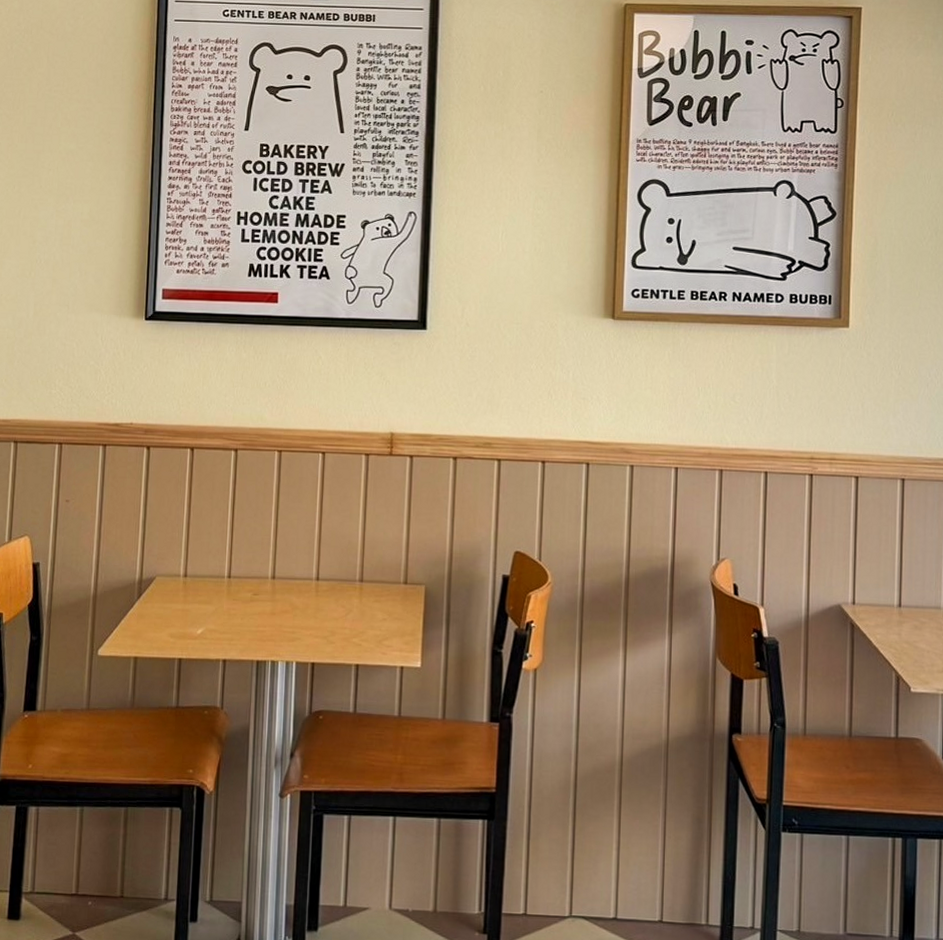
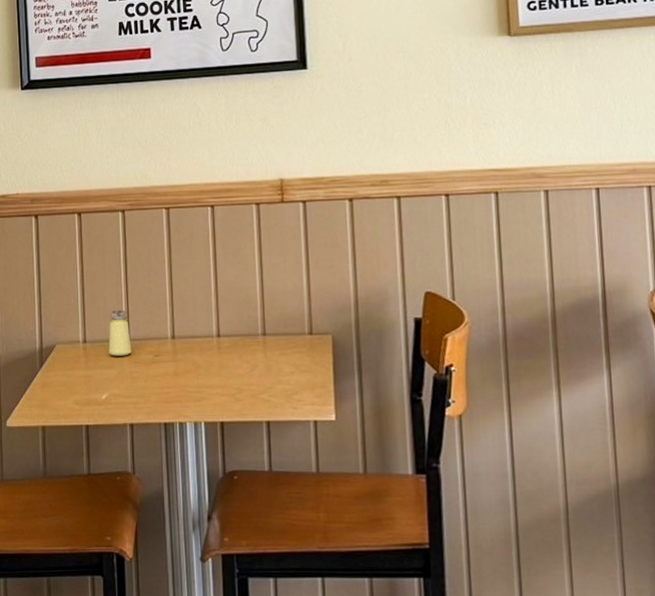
saltshaker: none [208,546,232,593] -> present [108,310,132,356]

